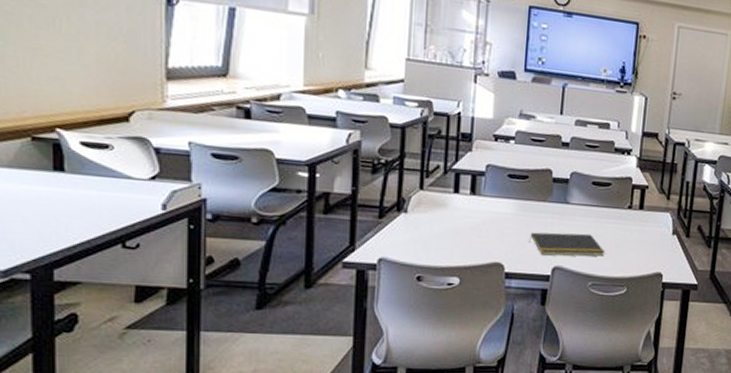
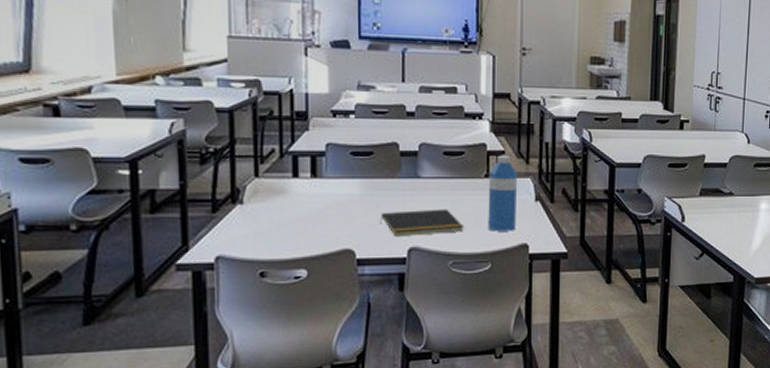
water bottle: none [626,189,659,260] -> present [488,155,518,232]

